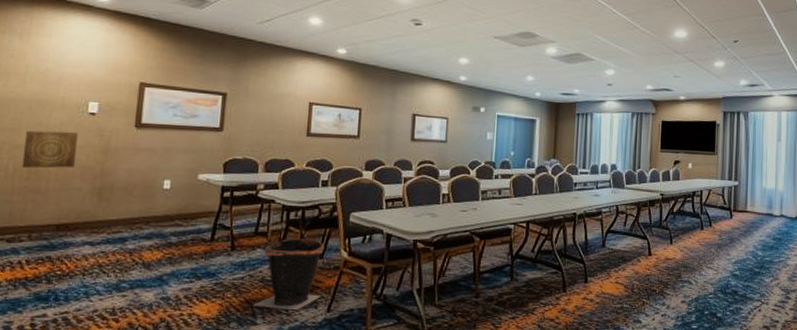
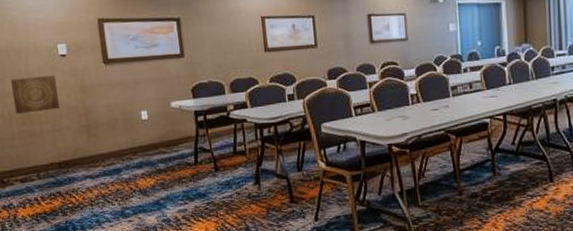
waste bin: present [252,234,324,311] -> none [245,149,306,222]

